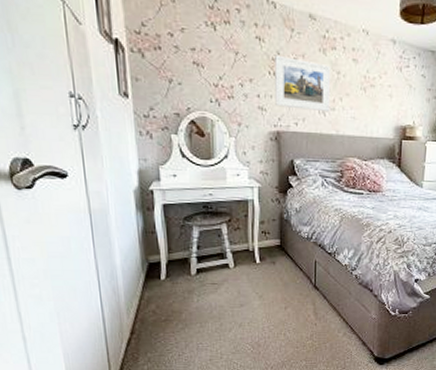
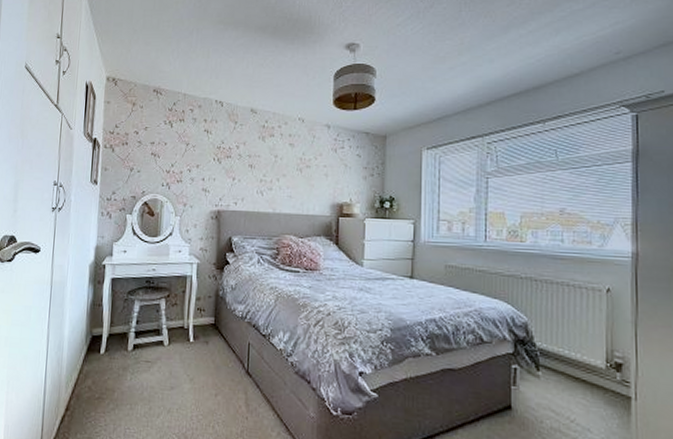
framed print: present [275,55,331,113] -> none [217,144,269,192]

